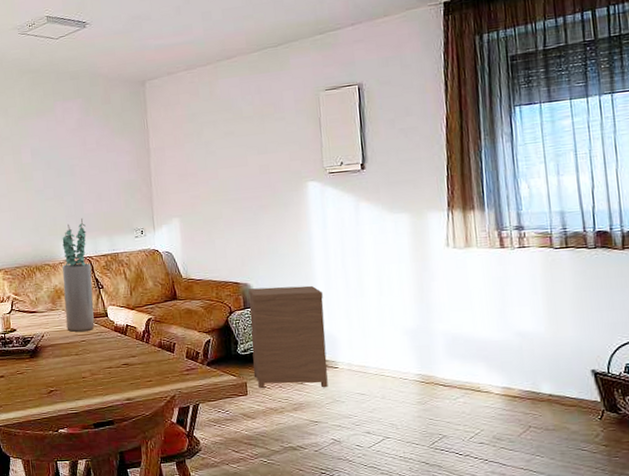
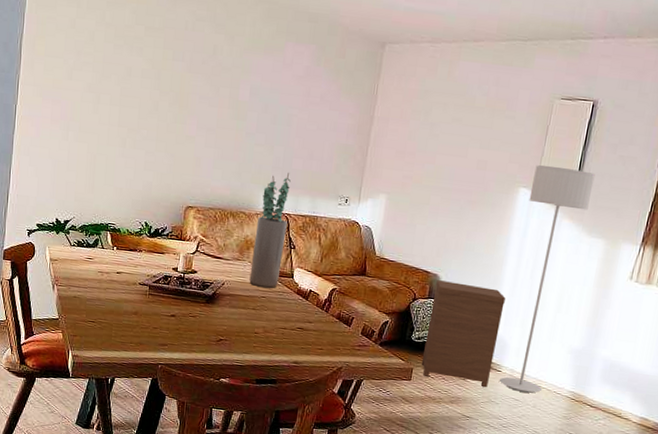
floor lamp: none [317,151,387,385] -> present [500,165,595,393]

